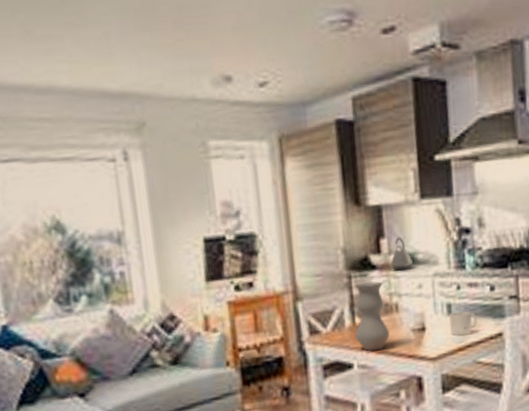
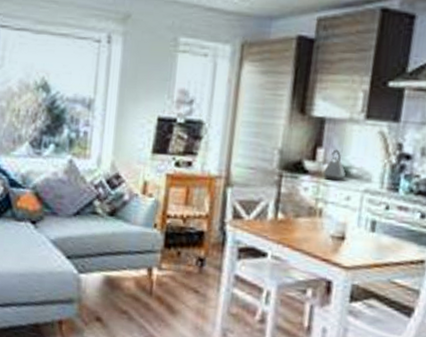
vase: present [354,281,390,352] -> none [274,183,313,248]
mug: present [448,311,478,336] -> none [369,229,401,254]

